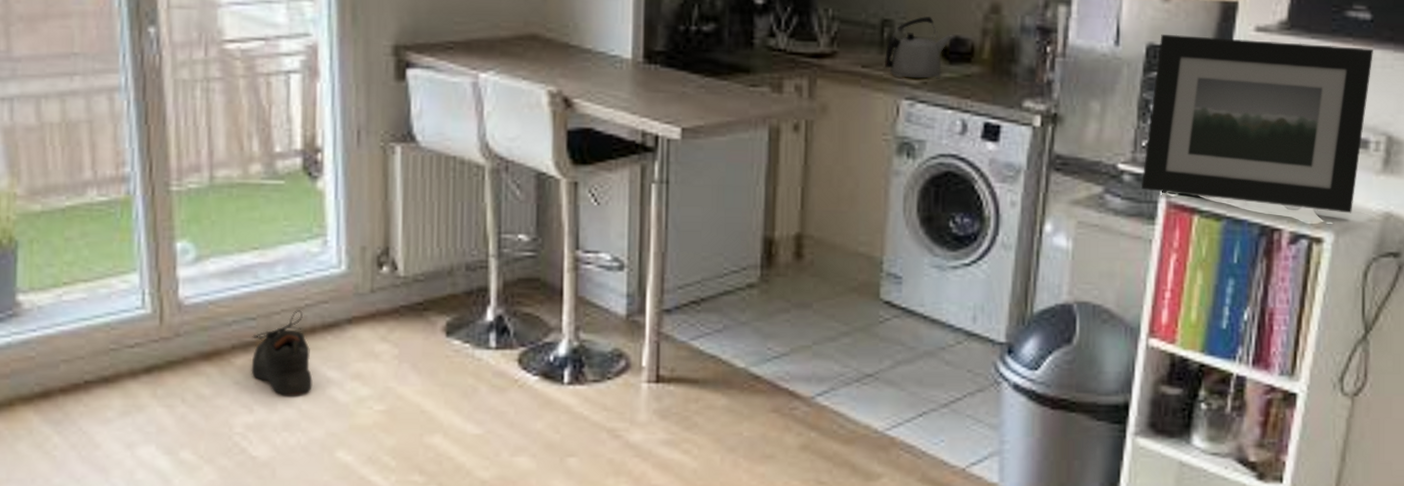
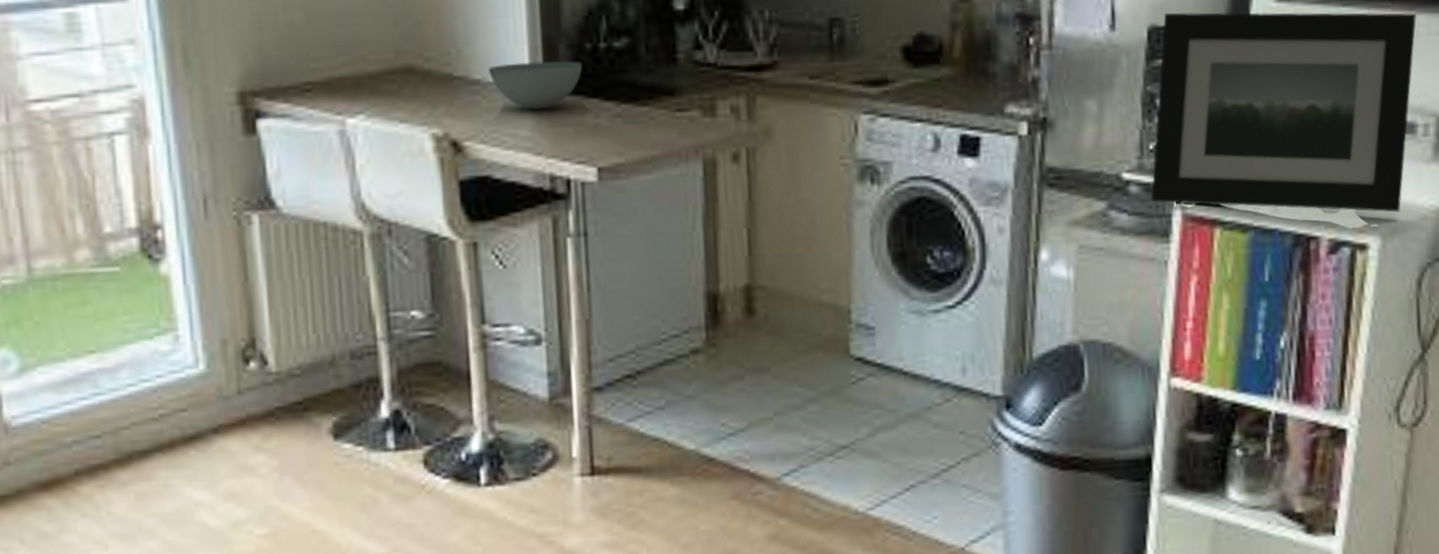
shoe: present [251,309,313,395] -> none [98,420,178,525]
bowl: none [599,37,676,77] -> present [489,61,583,109]
kettle: present [884,16,953,79] -> none [835,11,916,90]

